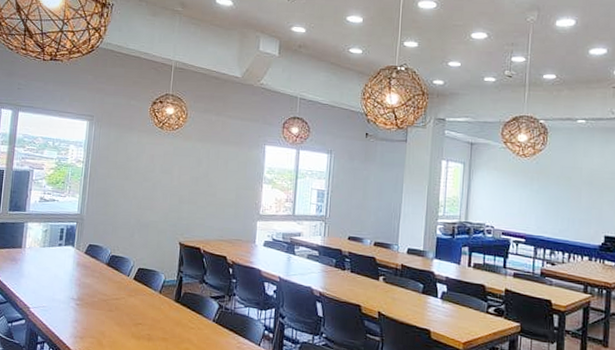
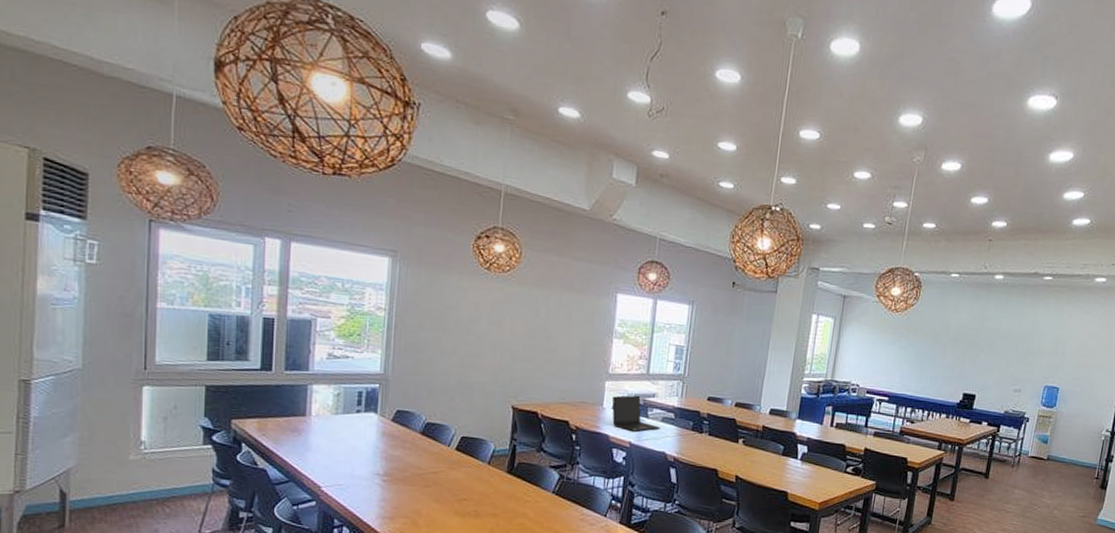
laptop: none [263,234,306,268] -> present [612,395,660,433]

